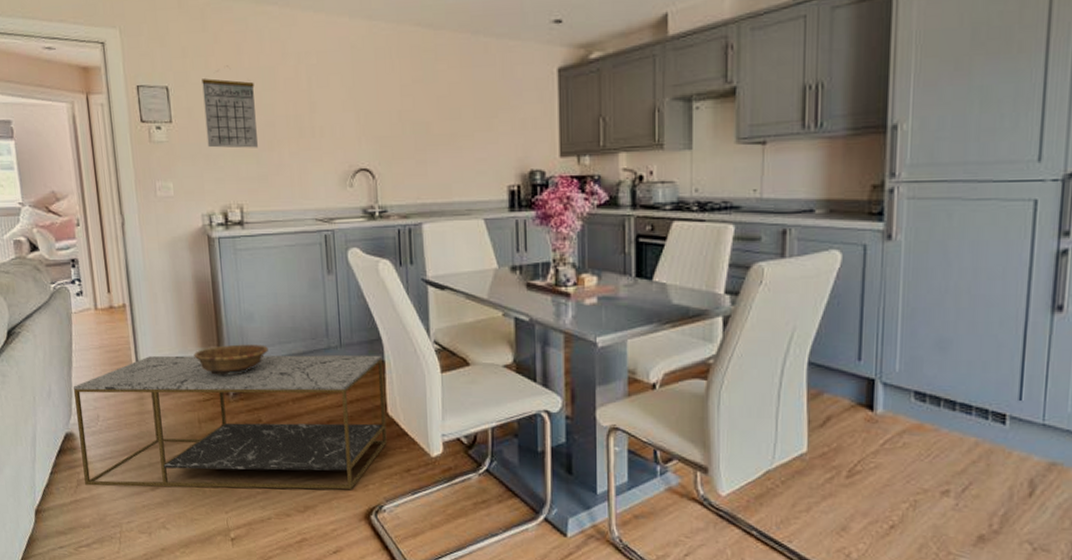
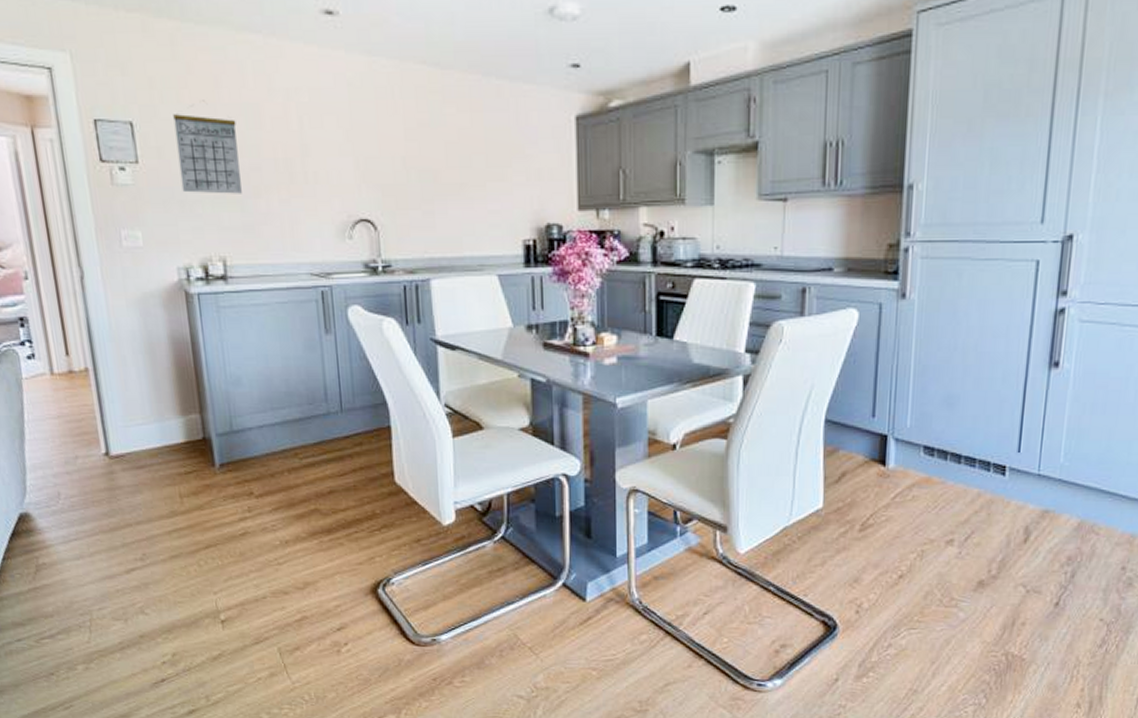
coffee table: present [73,355,387,490] -> none [26,420,395,571]
decorative bowl: present [193,344,268,375] -> none [172,411,259,445]

